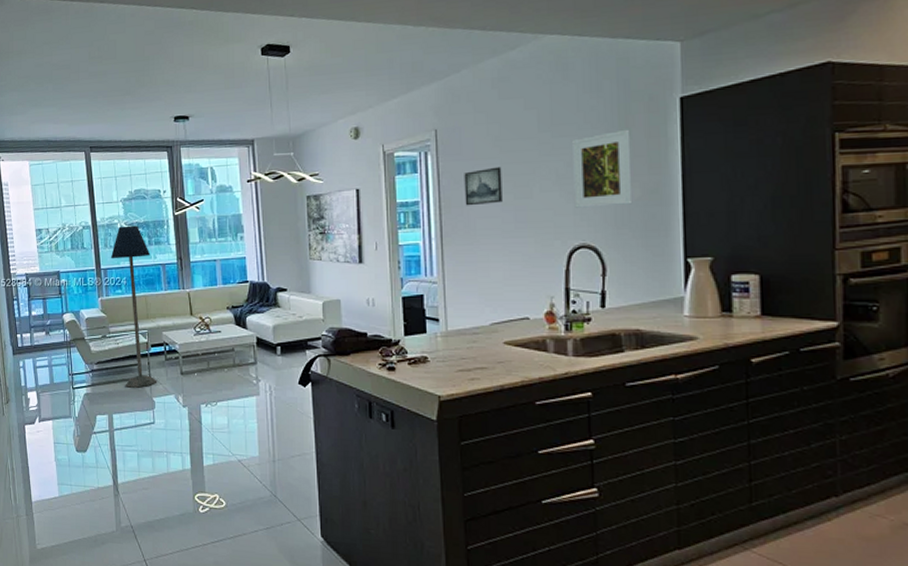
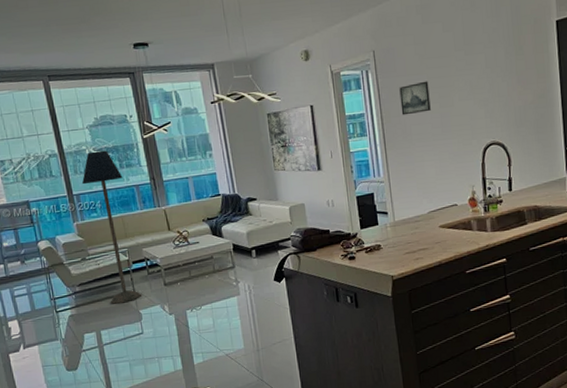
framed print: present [573,129,633,208] -> none [481,47,527,113]

